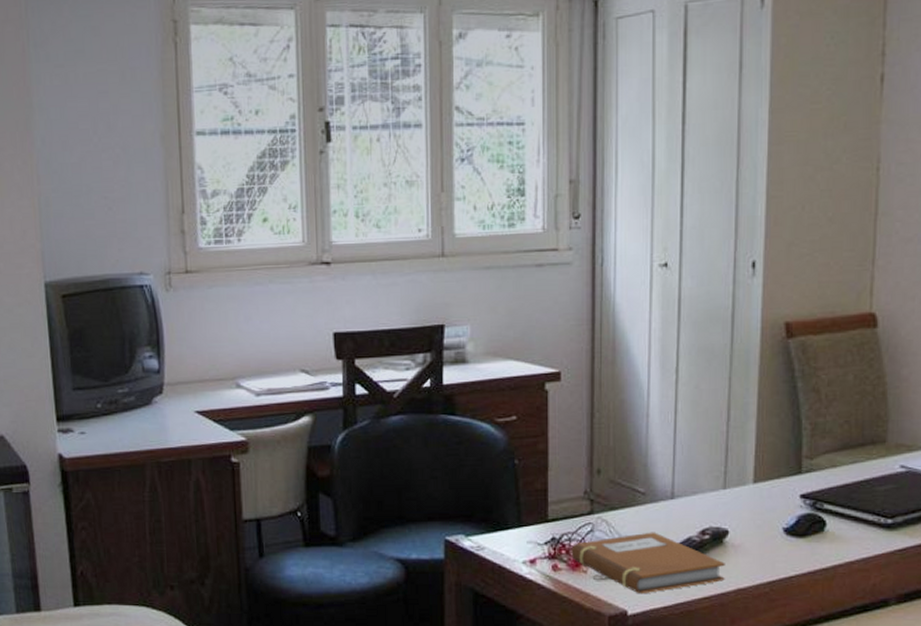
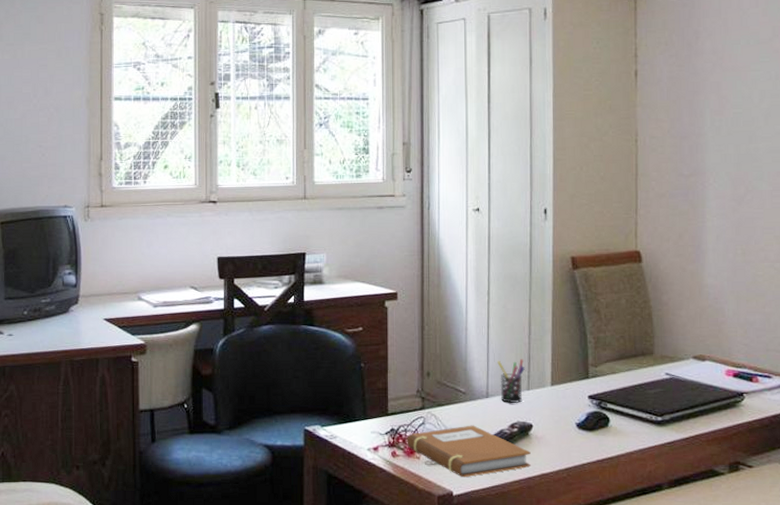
pen holder: none [686,451,721,506] -> present [497,359,525,404]

